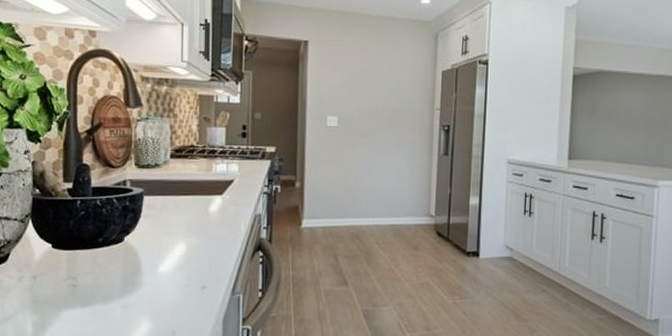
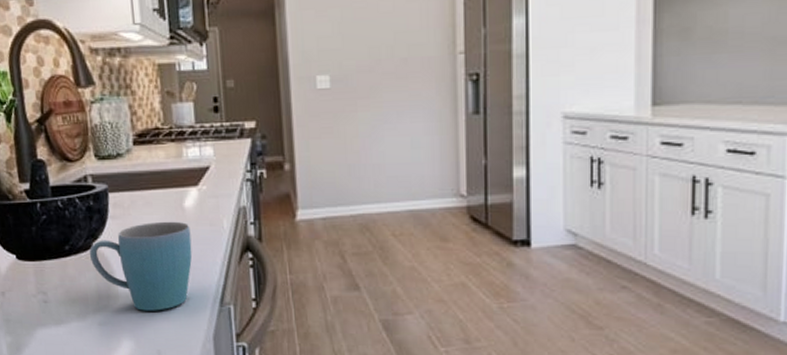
mug: none [120,222,212,297] -> present [89,221,192,311]

